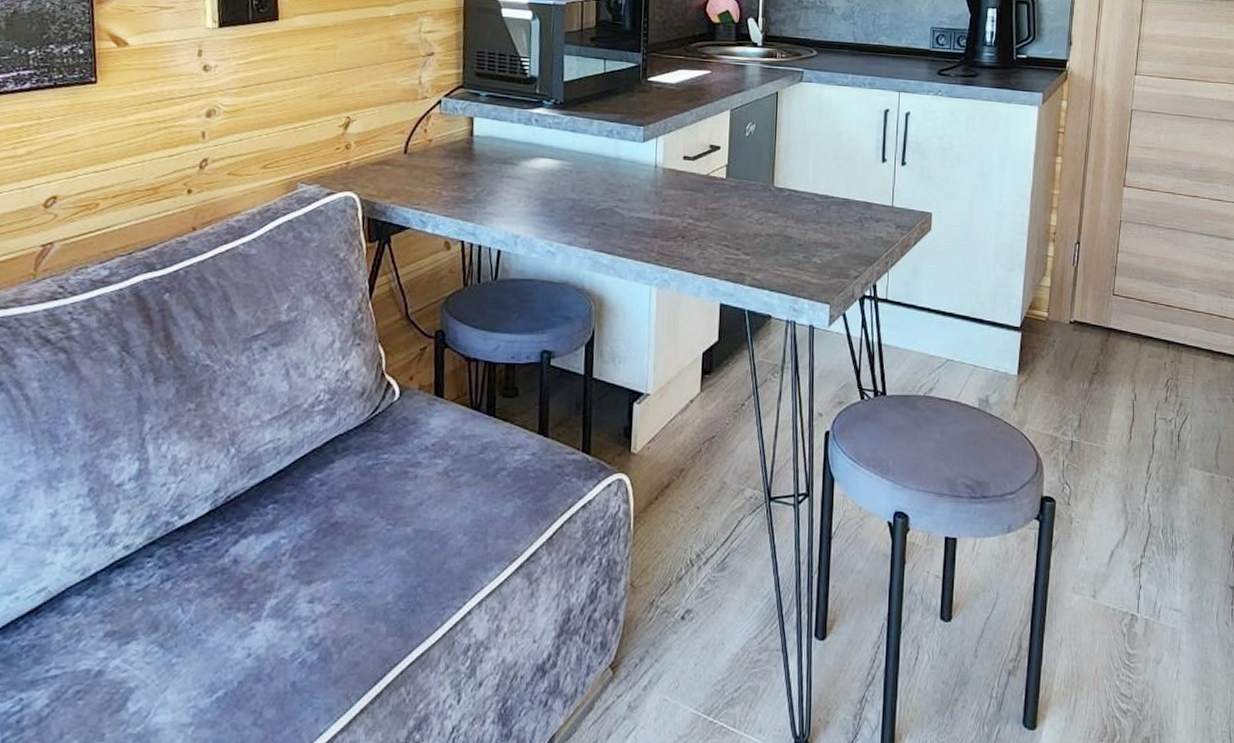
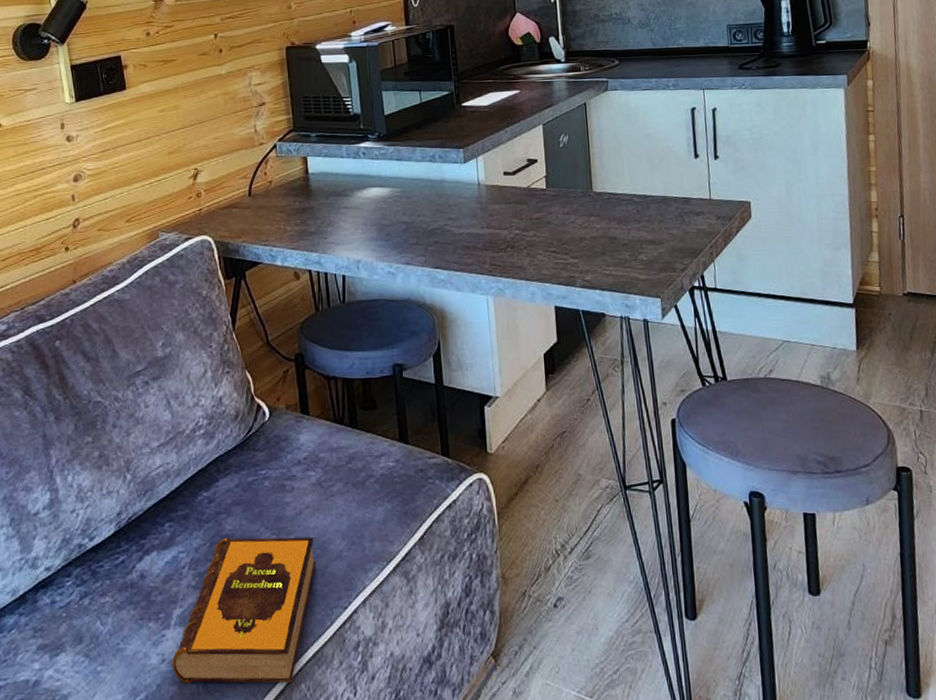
hardback book: none [258,525,433,687] -> present [172,537,316,684]

